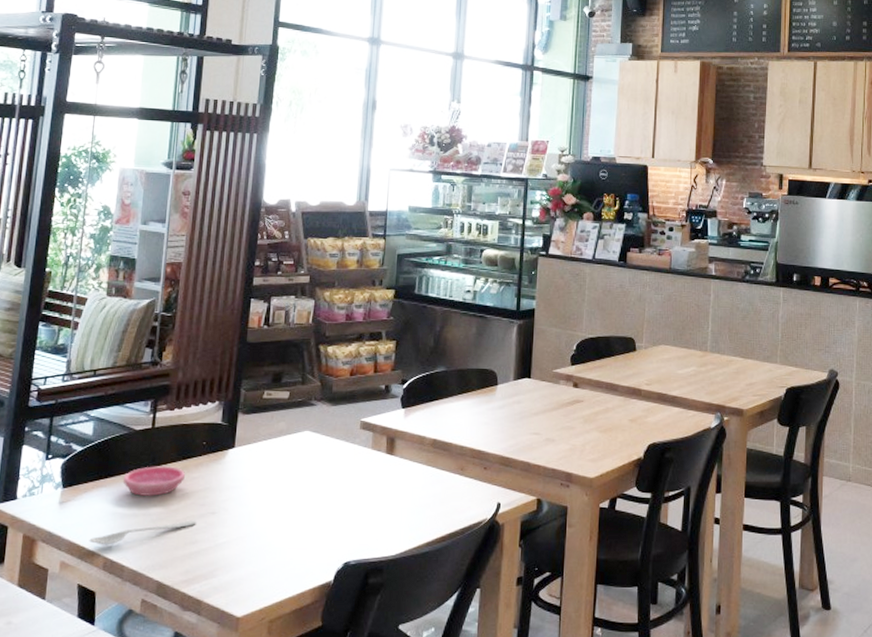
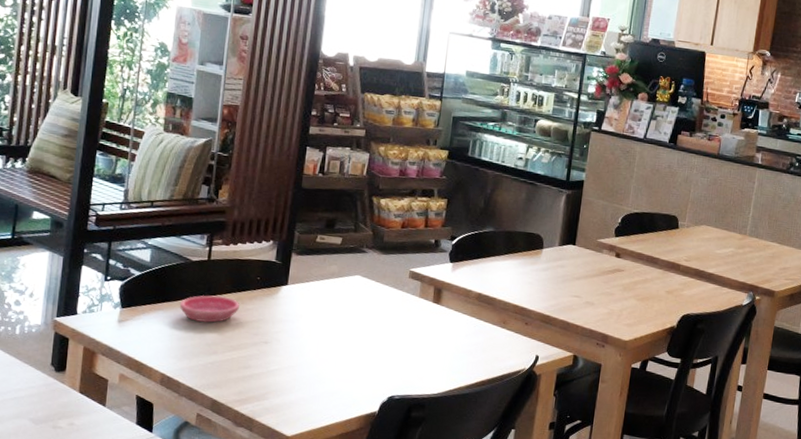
spoon: present [89,520,197,545] -> none [147,347,250,363]

